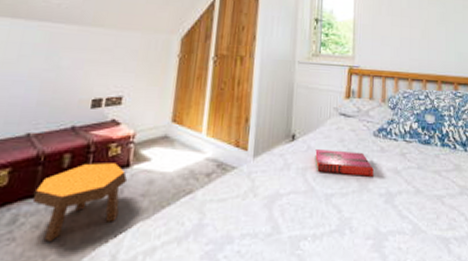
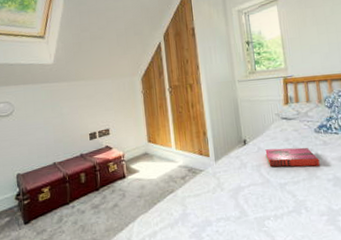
footstool: present [32,163,128,241] -> none [68,176,127,232]

